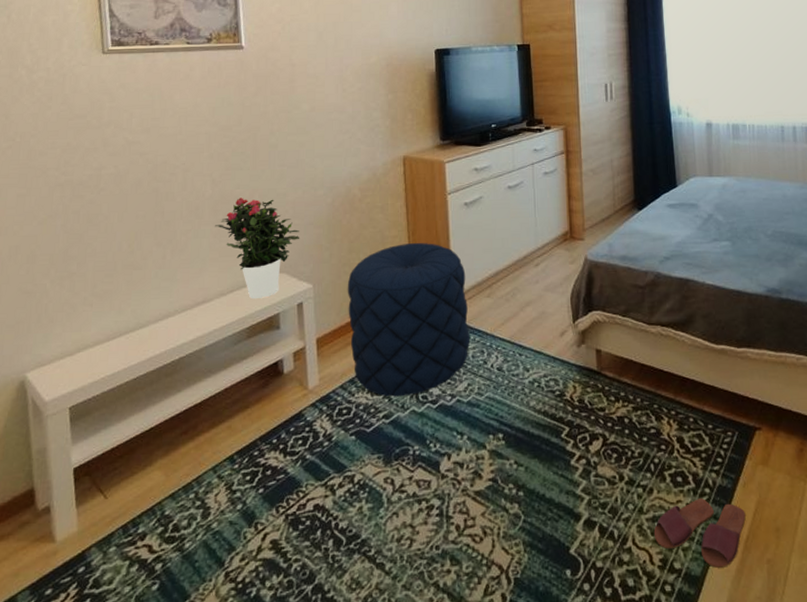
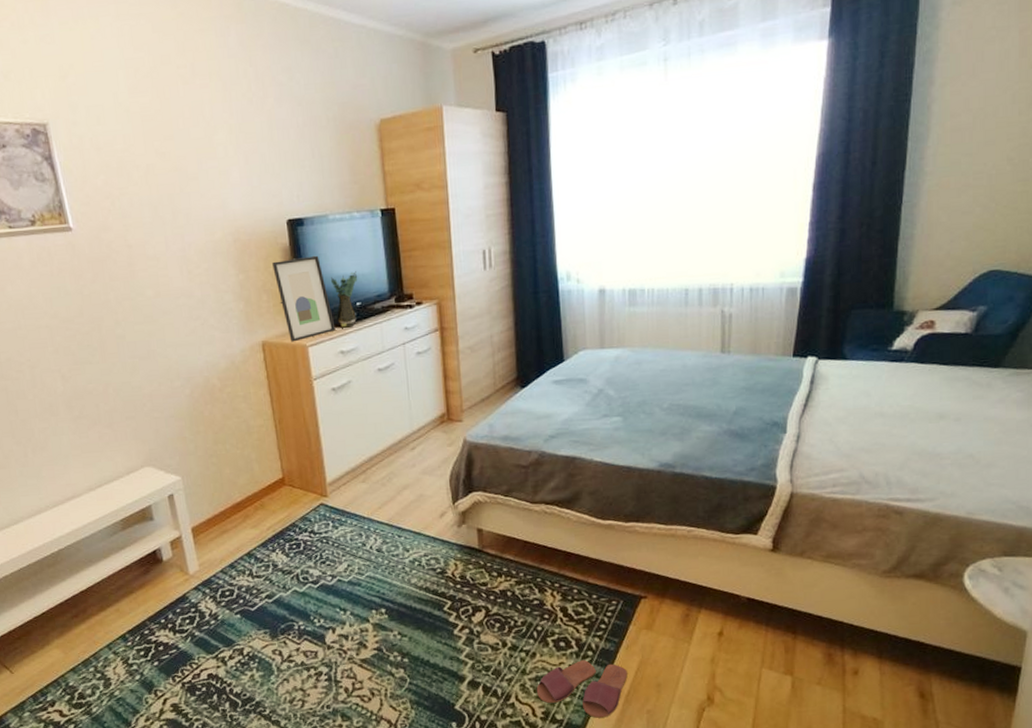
potted flower: present [215,198,300,300] -> none [72,392,162,493]
pouf: present [347,242,470,397] -> none [216,430,347,579]
picture frame: none [419,81,471,158] -> present [272,255,336,342]
vase: none [470,97,494,148] -> present [331,271,358,329]

